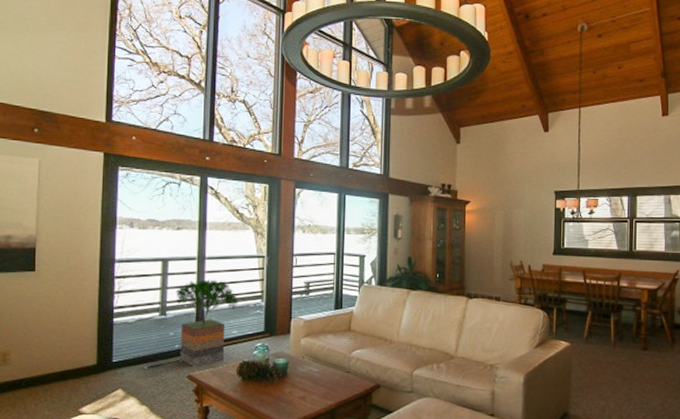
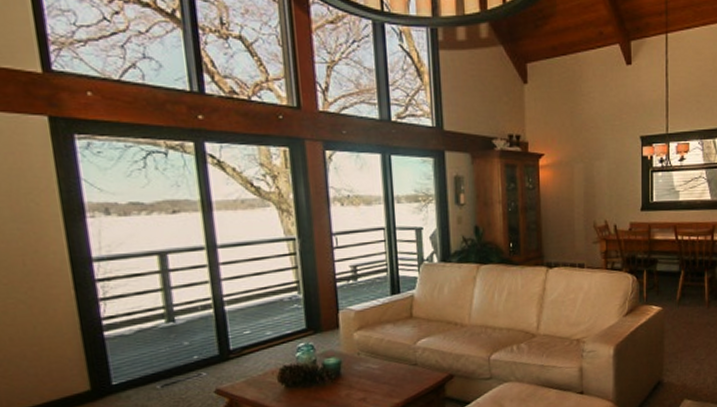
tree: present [175,279,239,367] -> none [183,272,269,379]

